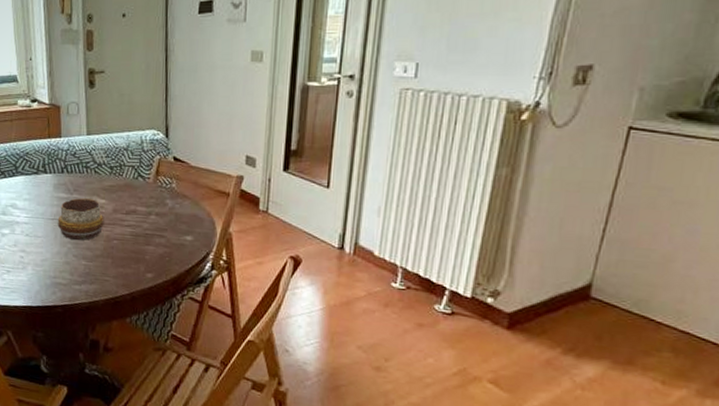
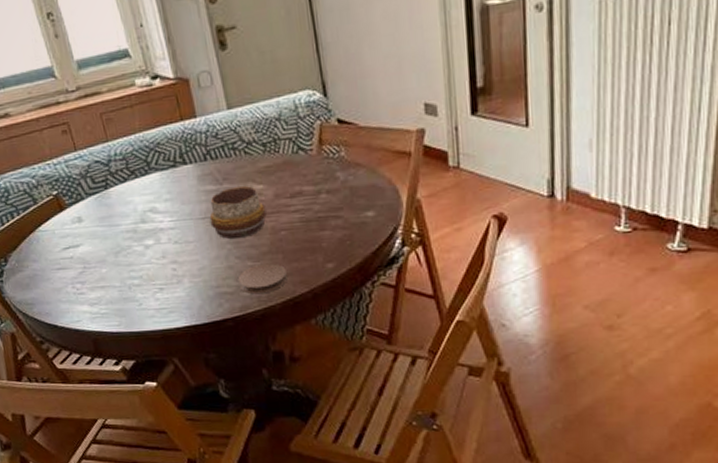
coaster: none [72,264,113,290] -> present [238,263,287,295]

